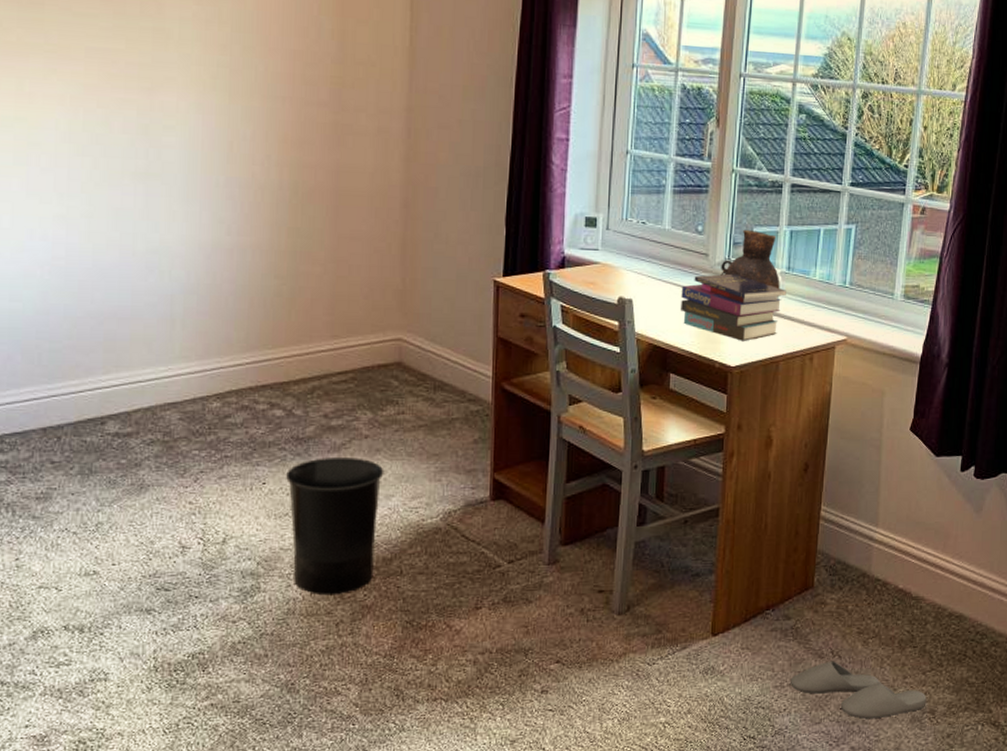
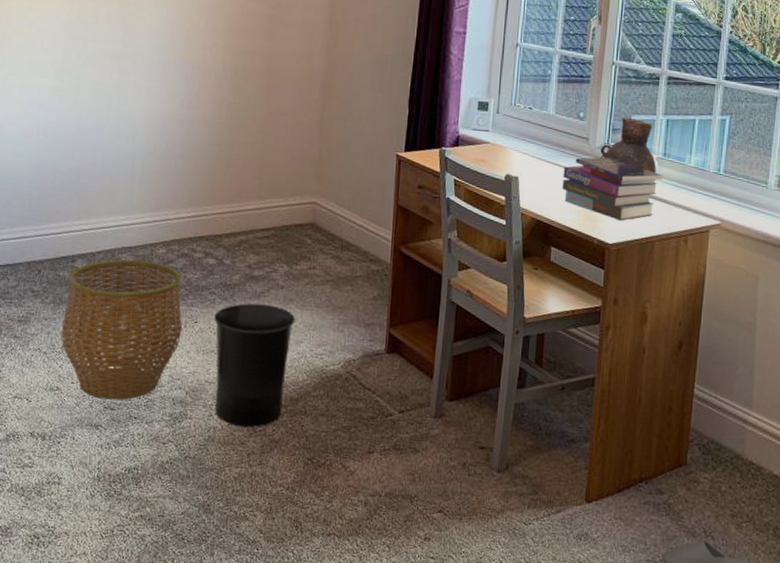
basket: none [93,418,248,580] -> present [60,259,183,400]

